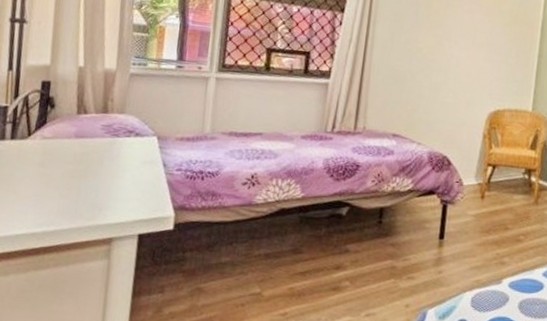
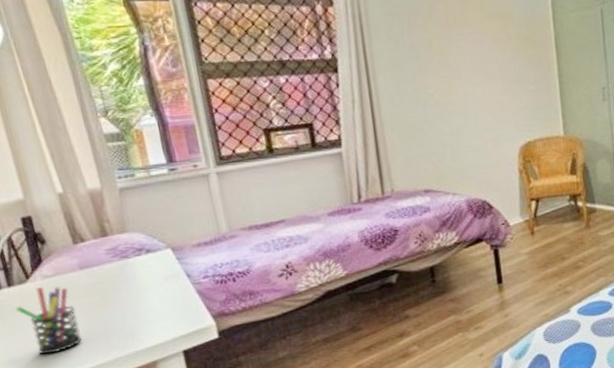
pen holder: none [9,146,59,210] -> present [15,286,83,355]

